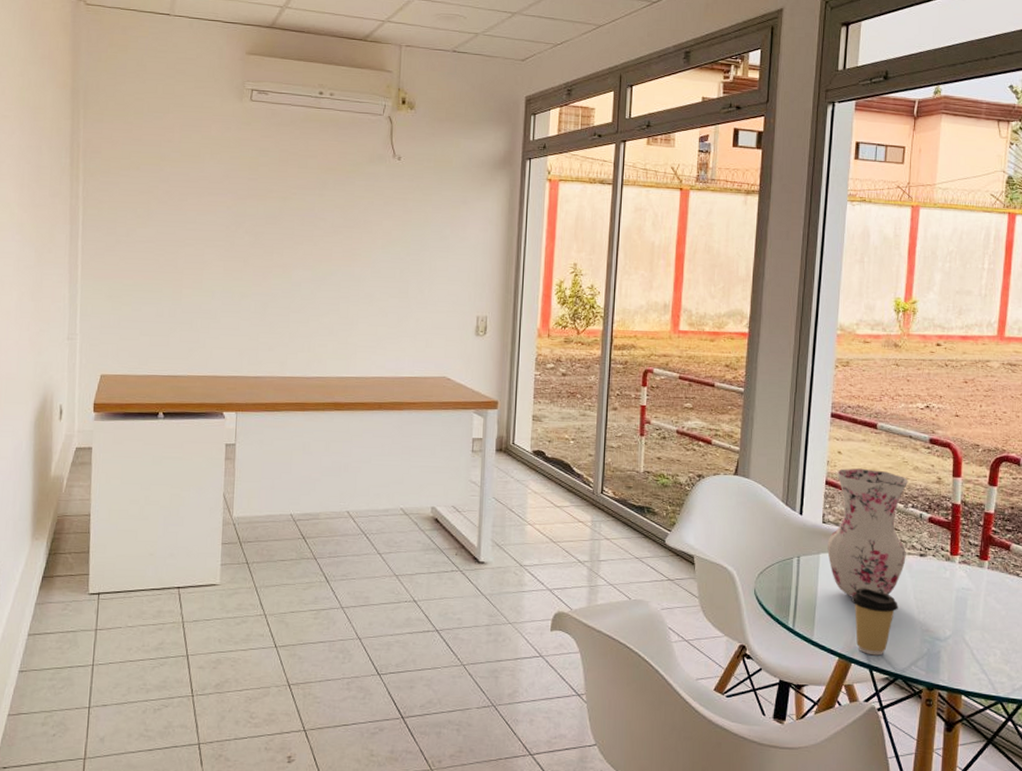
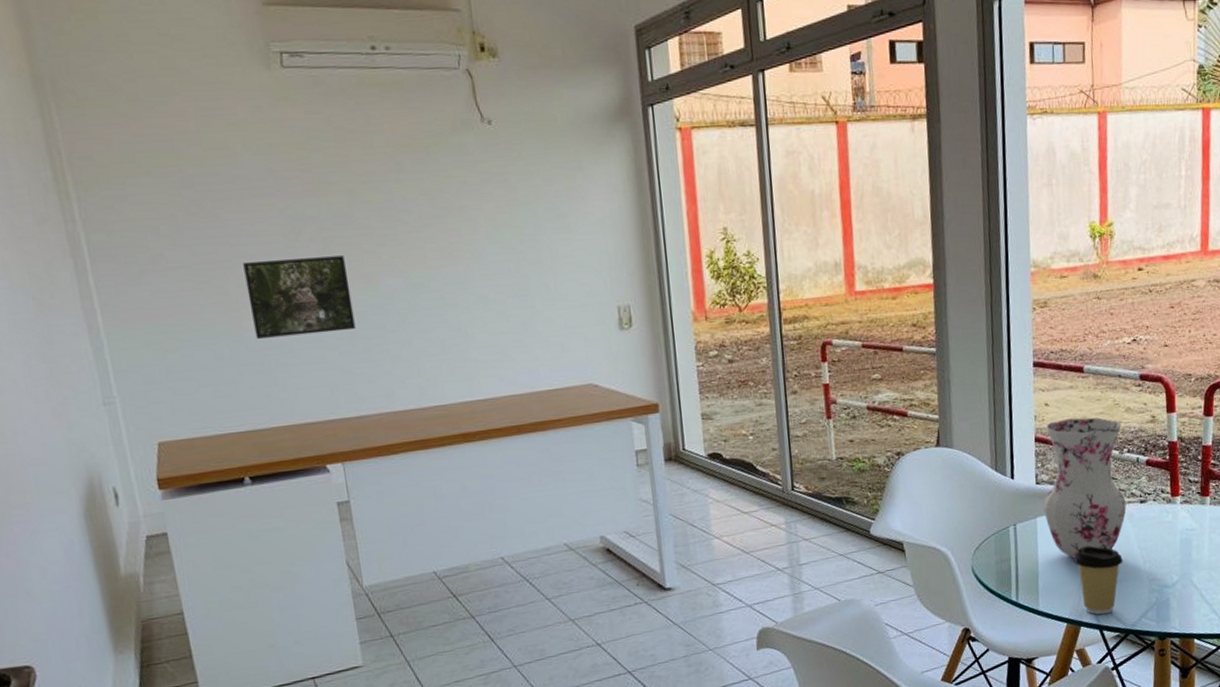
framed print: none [190,244,269,307] -> present [243,255,356,339]

